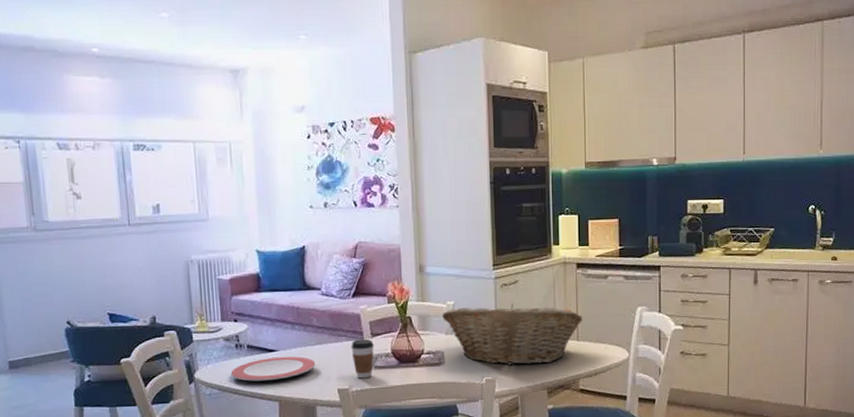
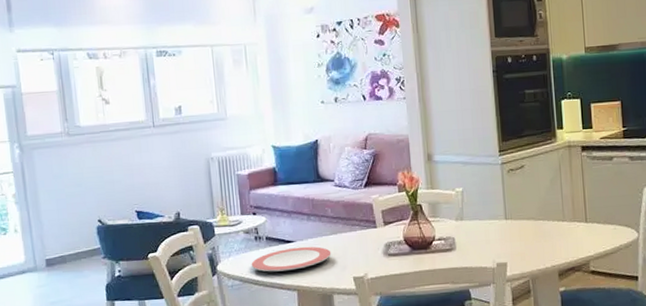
coffee cup: present [351,339,374,379] -> none [364,227,387,267]
fruit basket: present [442,304,583,365] -> none [452,188,590,249]

